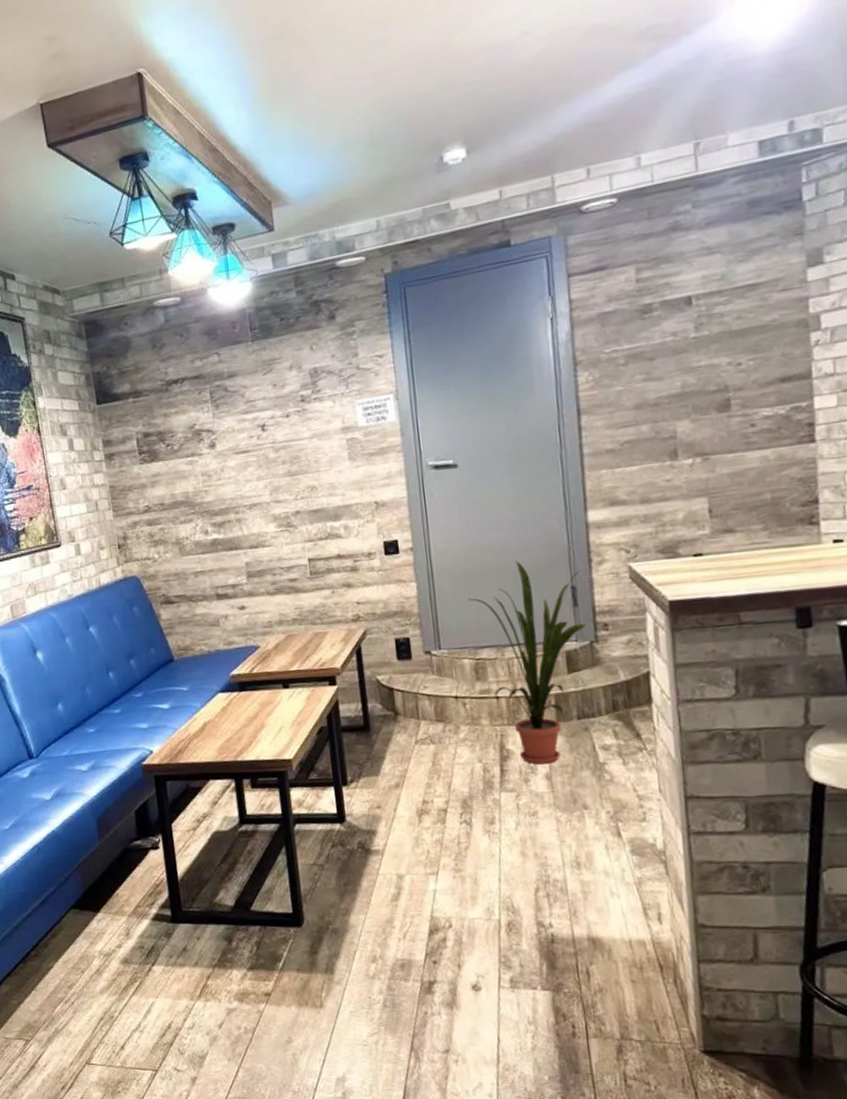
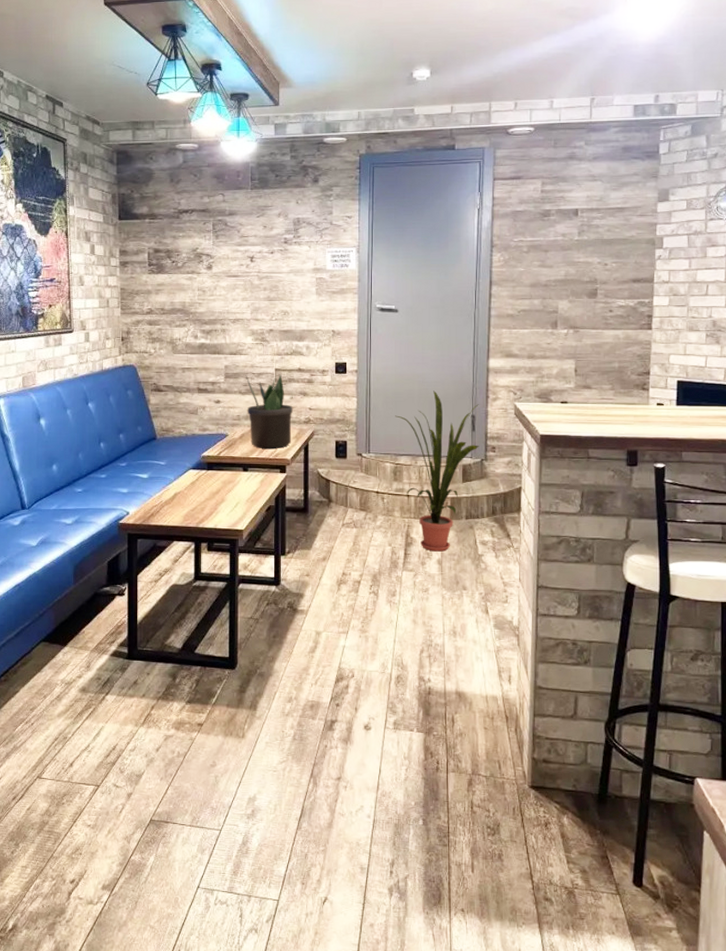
planter: none [272,564,340,659] -> present [245,374,293,448]

